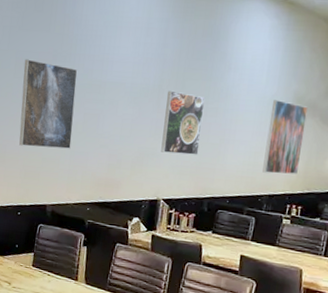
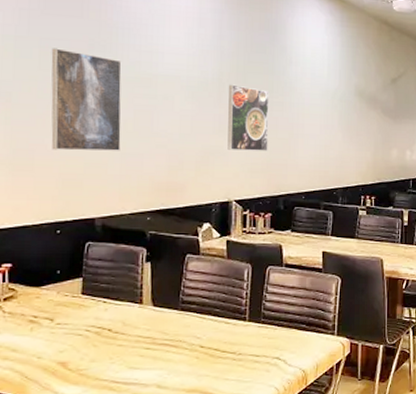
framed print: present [262,100,308,174] -> none [334,93,369,166]

